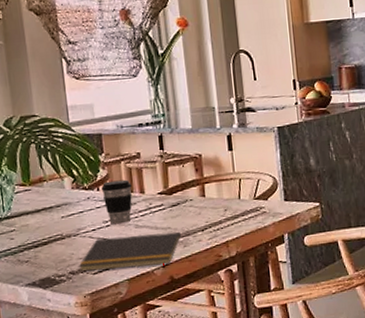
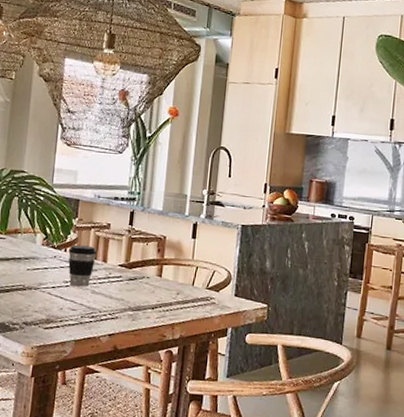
notepad: present [78,231,181,272] -> none [32,296,132,334]

